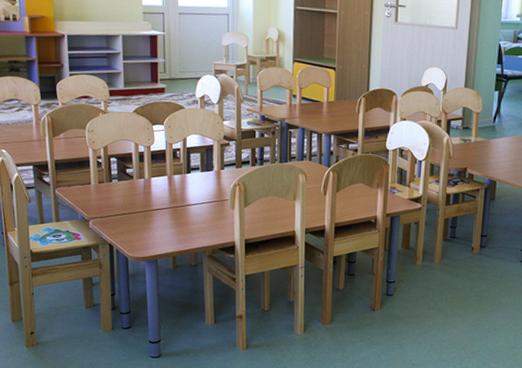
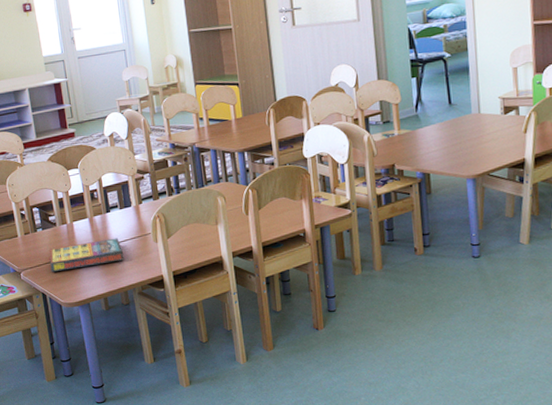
game compilation box: none [121,199,199,225] -> present [49,238,125,273]

